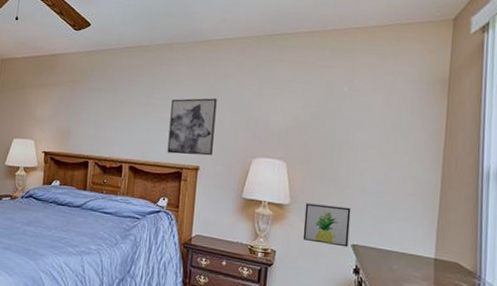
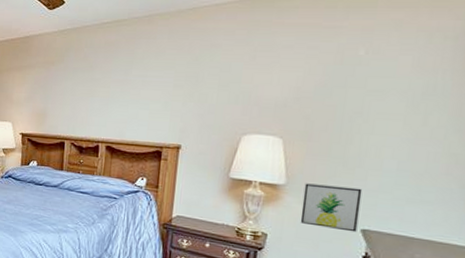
wall art: present [167,98,217,156] -> none [146,71,202,134]

